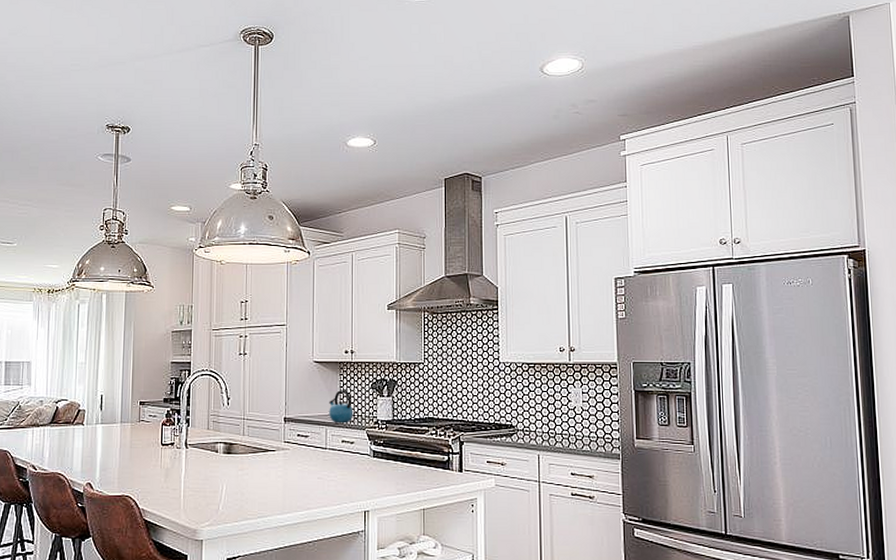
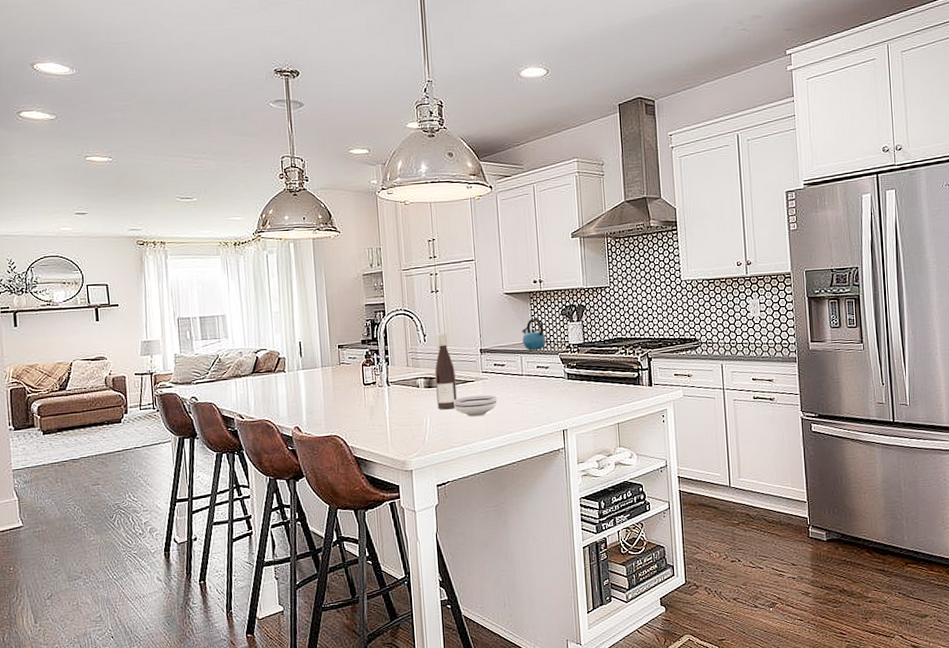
bottle: none [235,398,256,479] -> present [435,333,457,410]
bowl: none [252,466,298,489] -> present [453,395,497,417]

